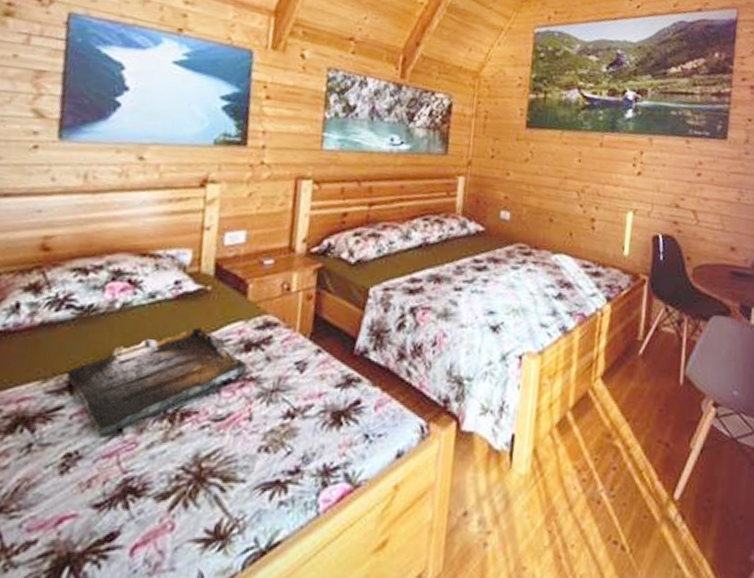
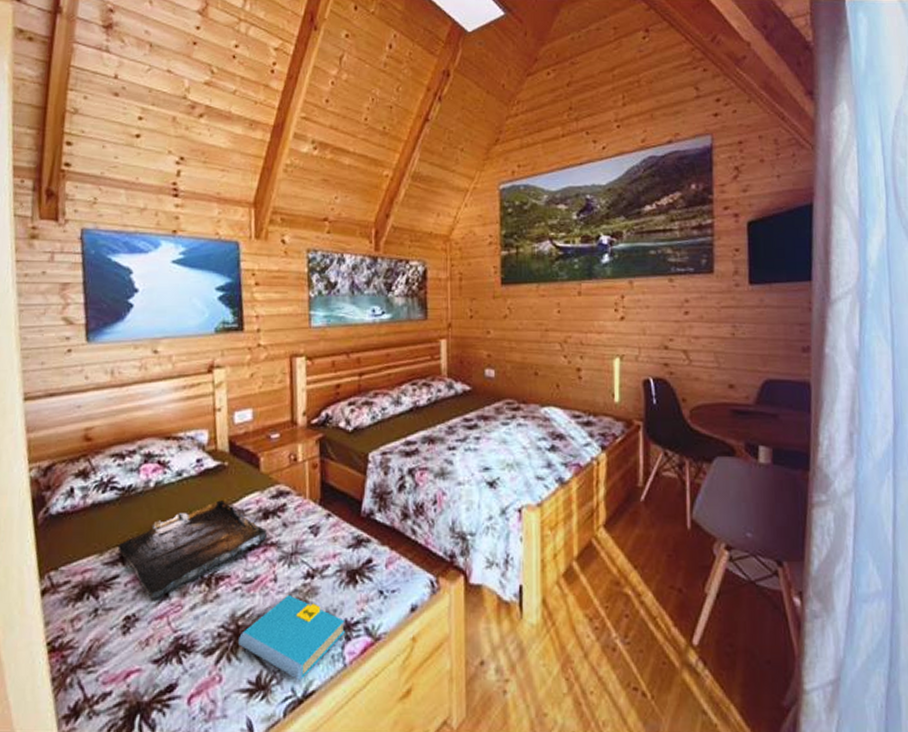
book: none [198,435,324,531] -> present [237,594,345,681]

